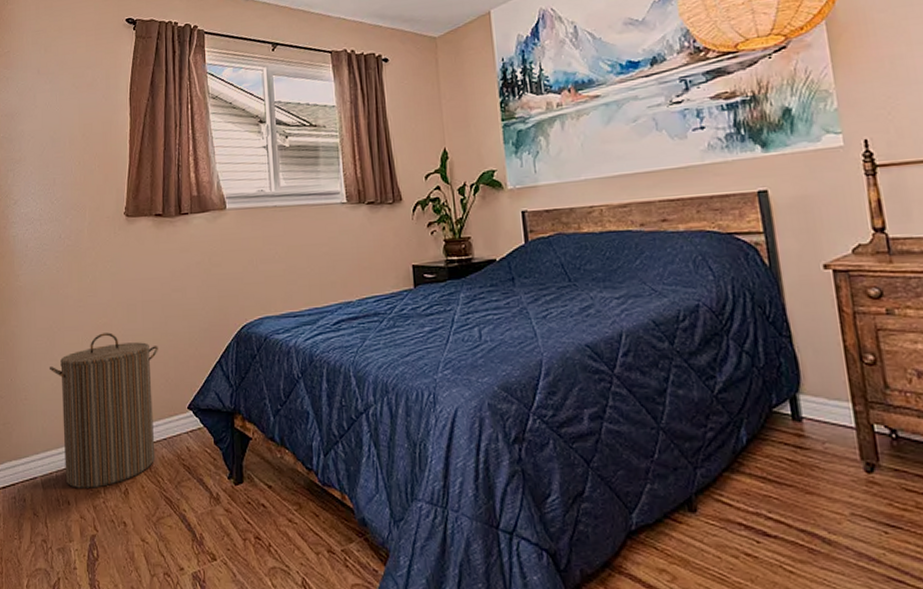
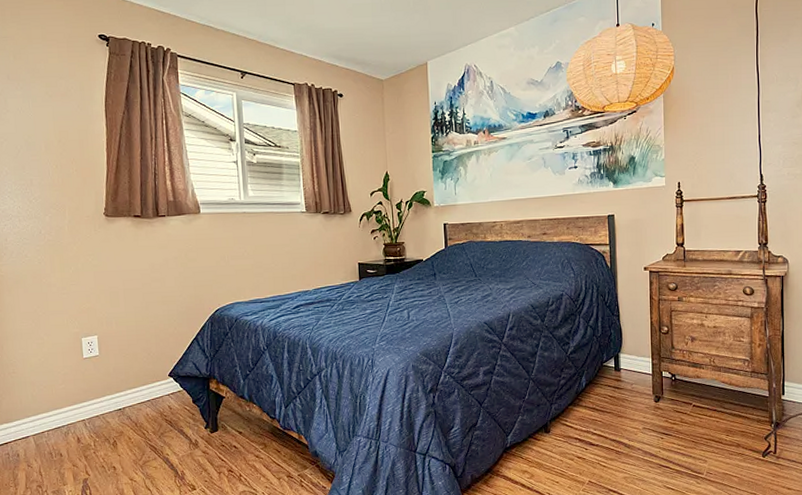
laundry hamper: present [49,332,158,488] -> none [35,315,141,443]

